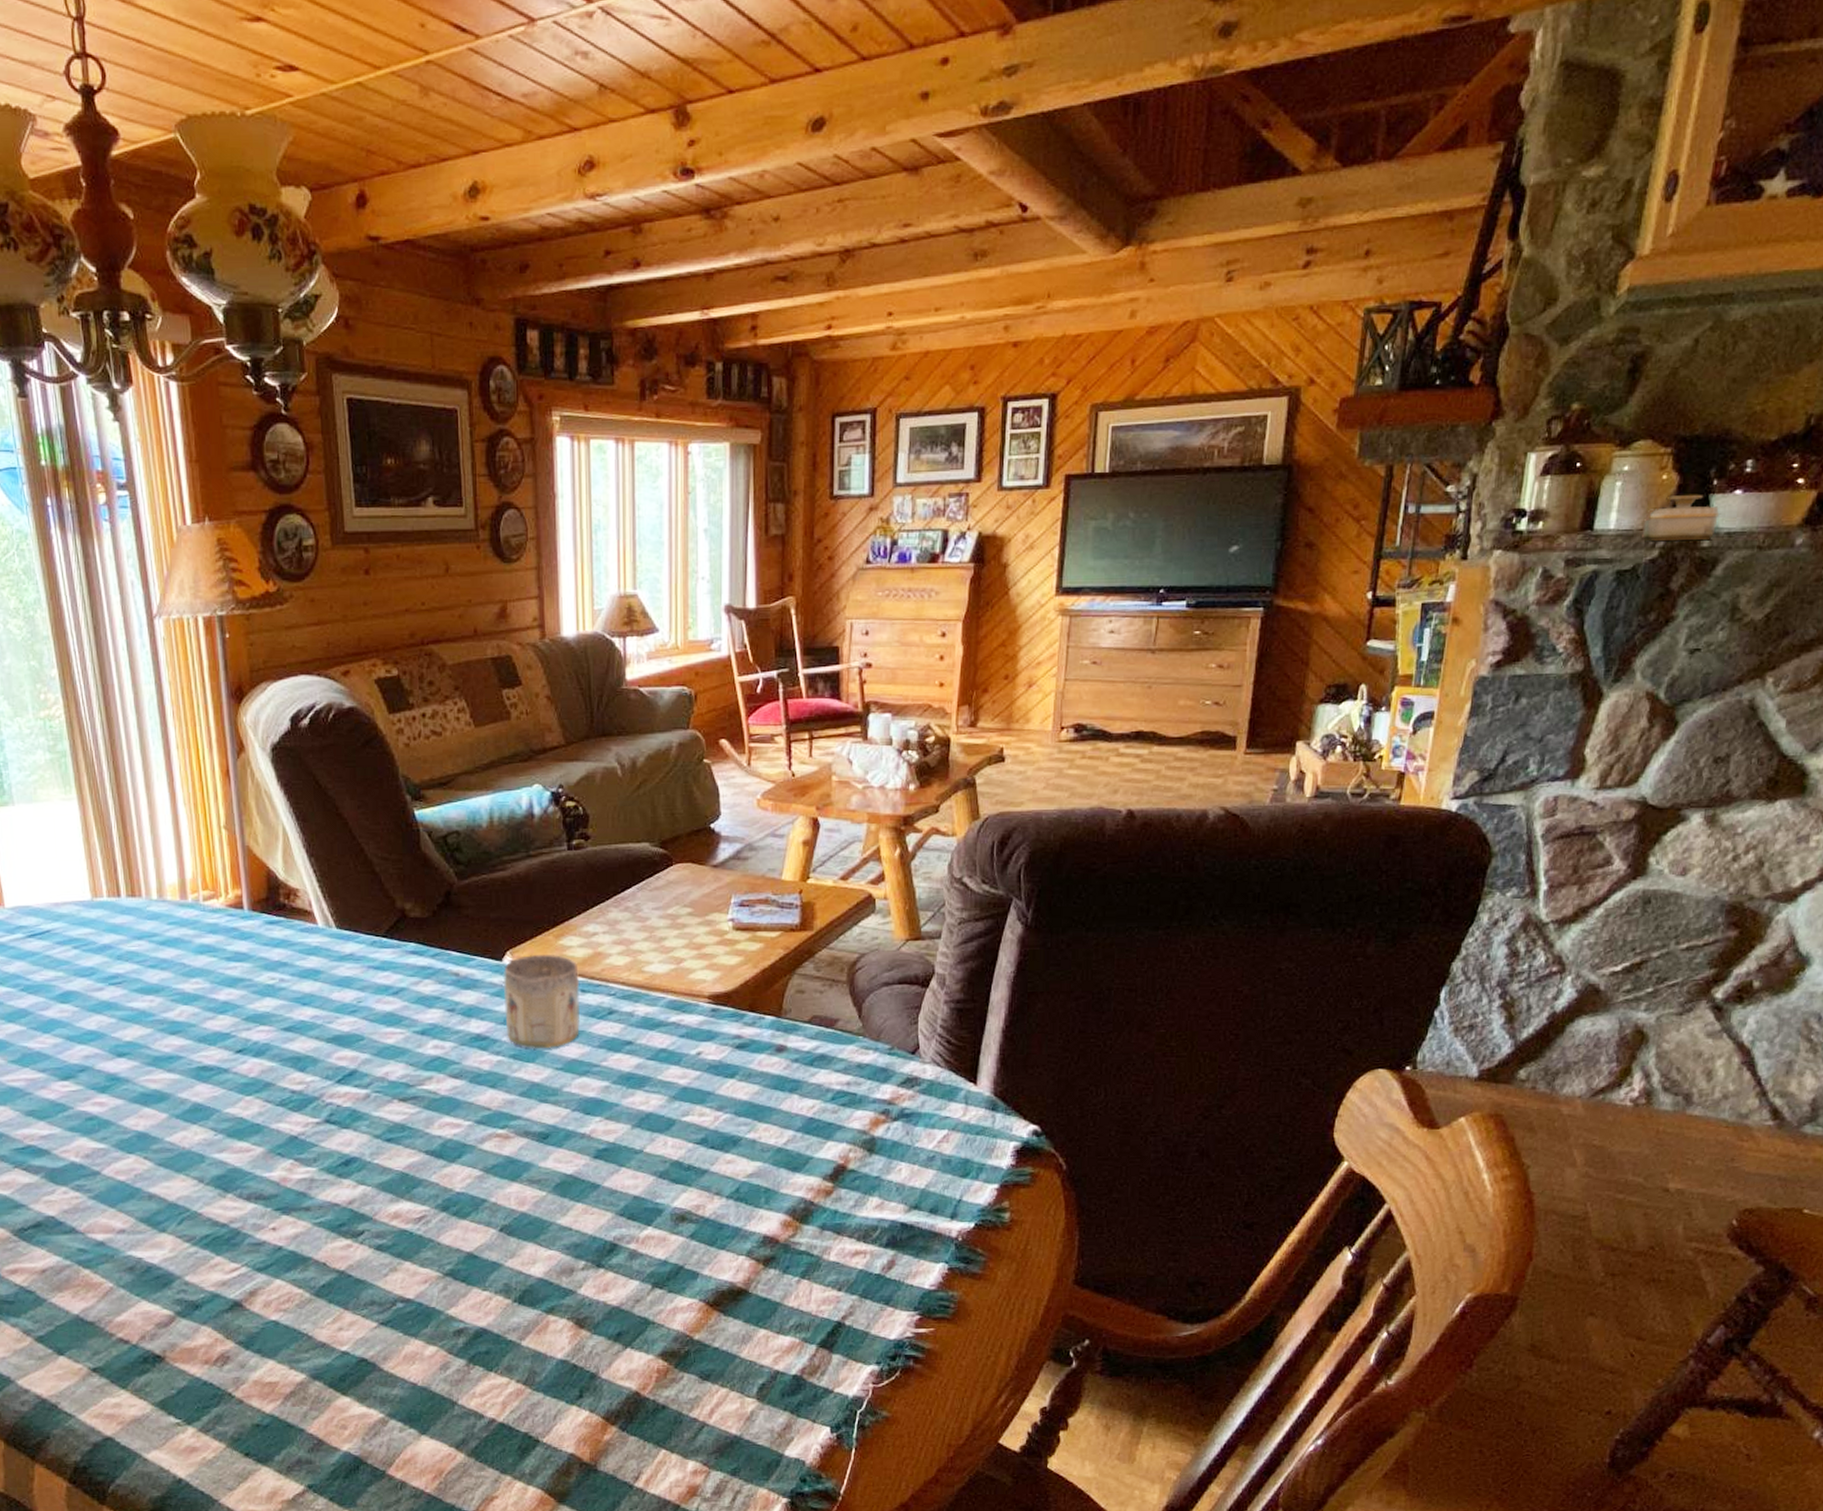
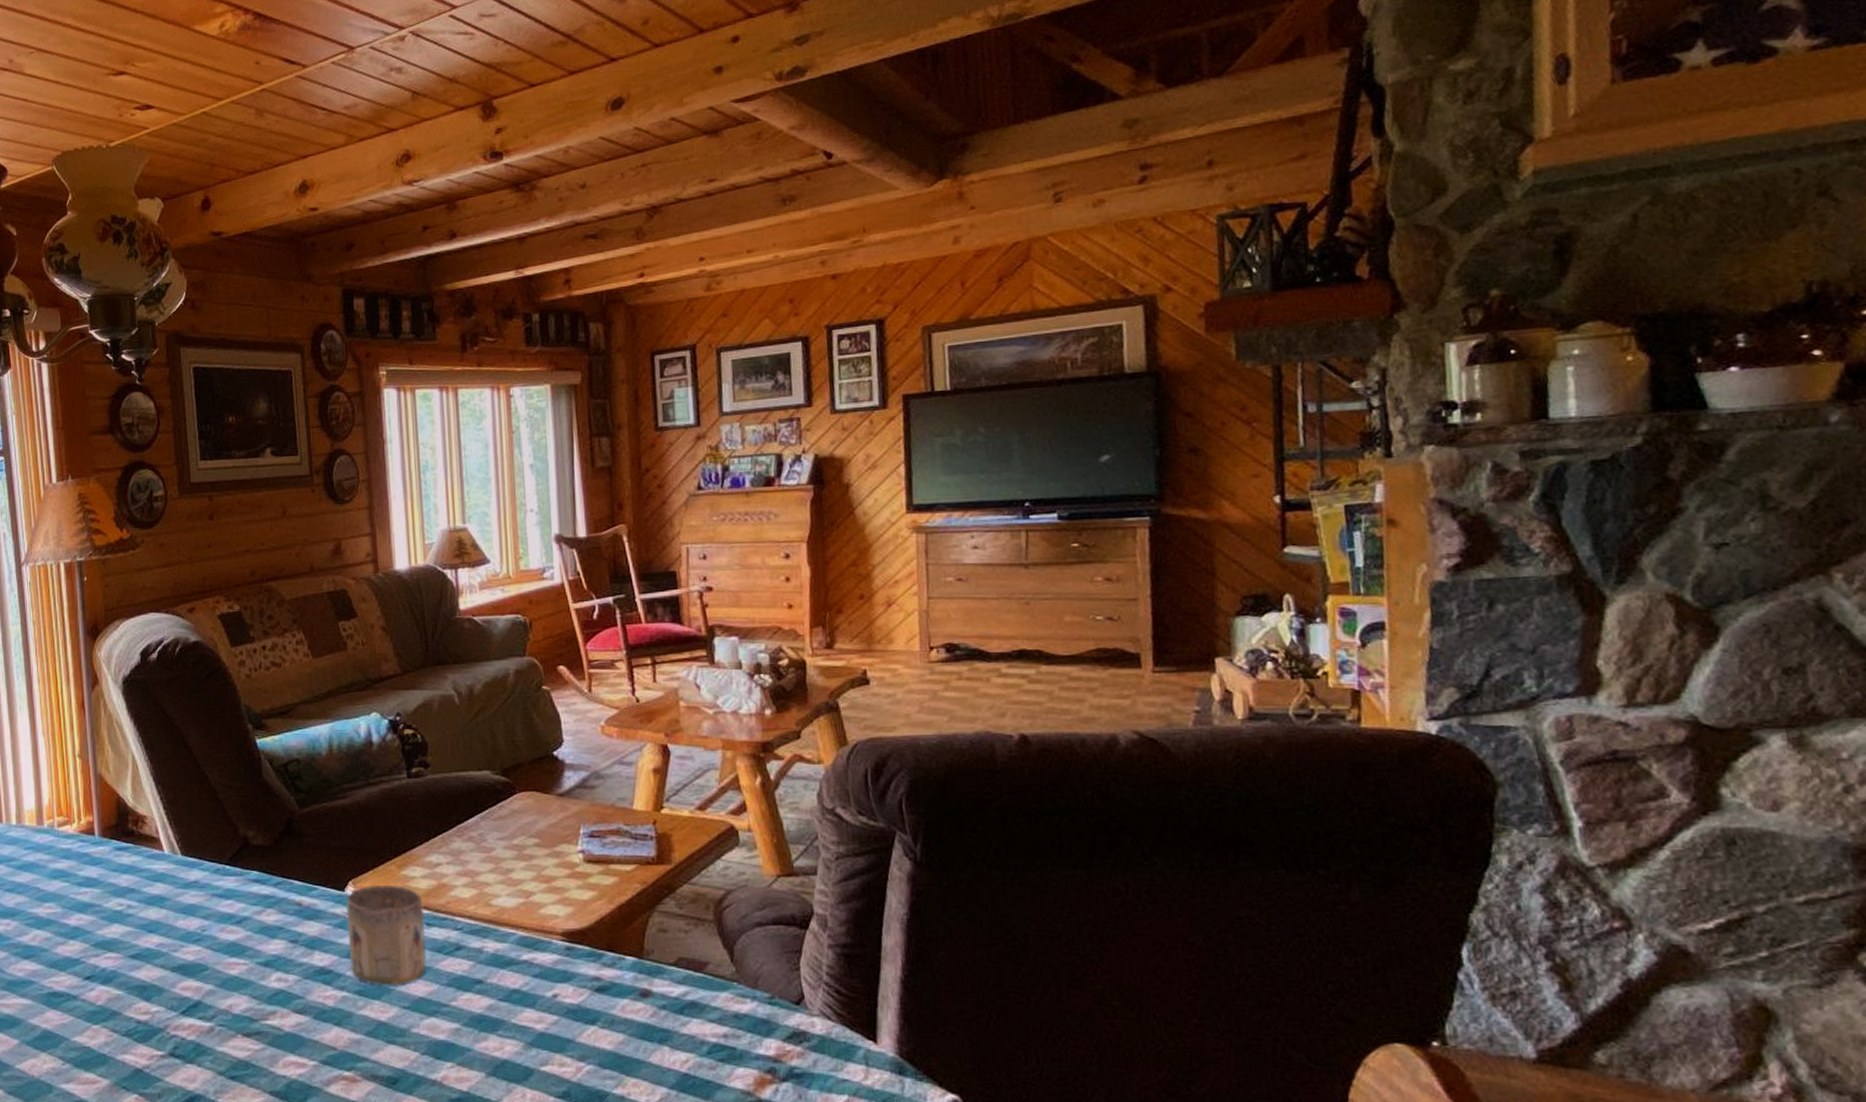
decorative jar: present [1642,494,1720,542] -> none [1614,373,1715,429]

